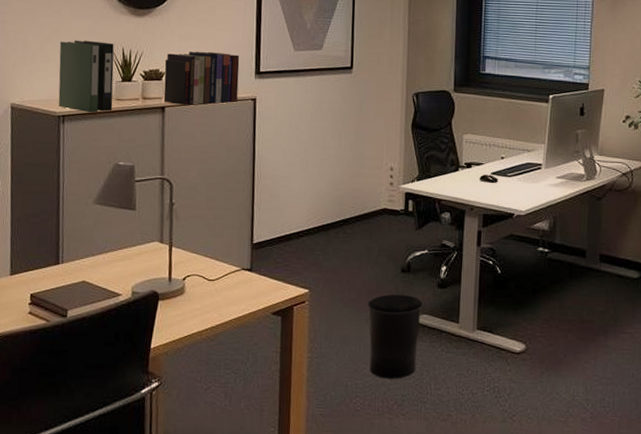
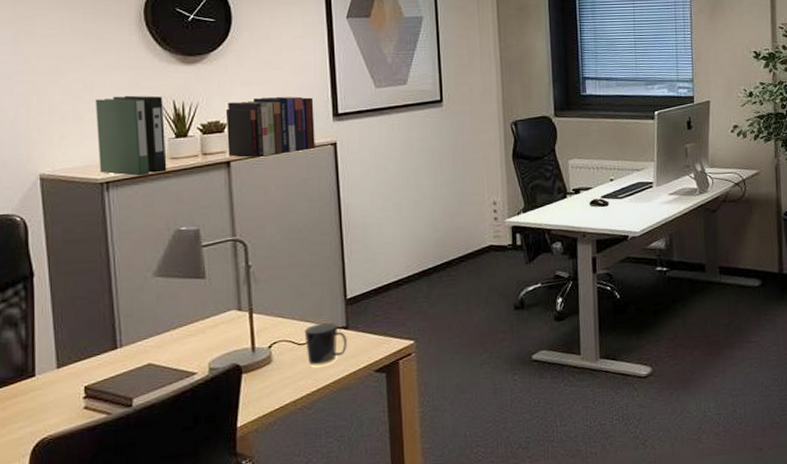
mug: none [214,263,250,302] -> present [304,322,347,367]
waste bin: present [367,294,424,379] -> none [481,332,542,423]

